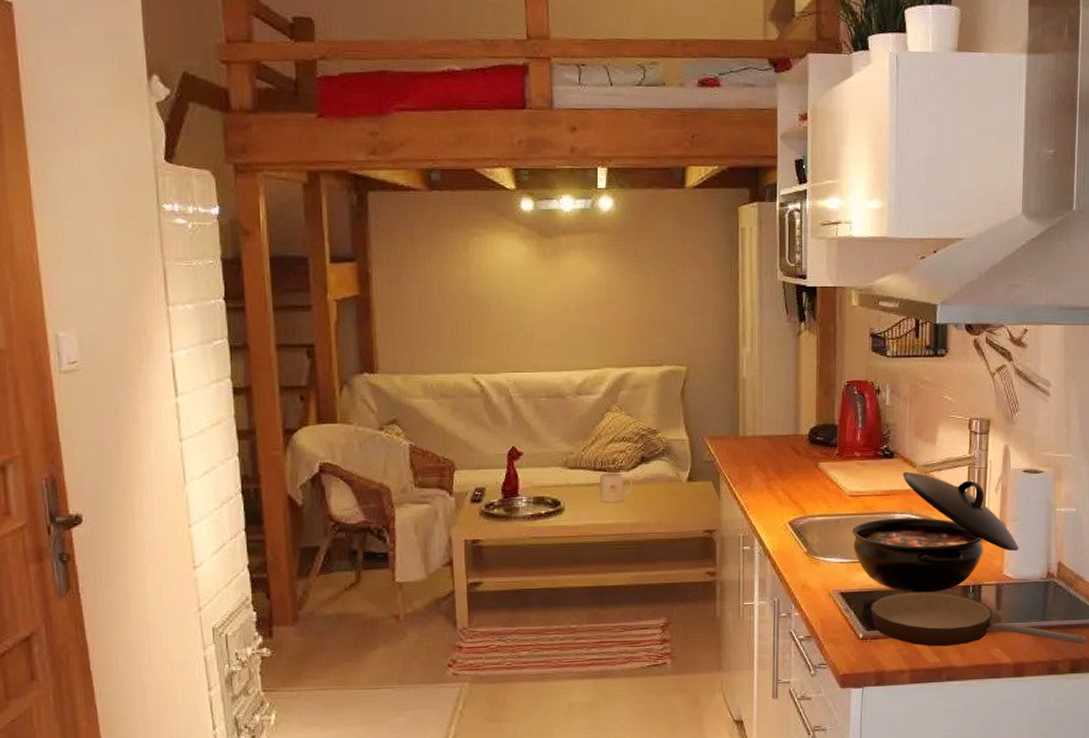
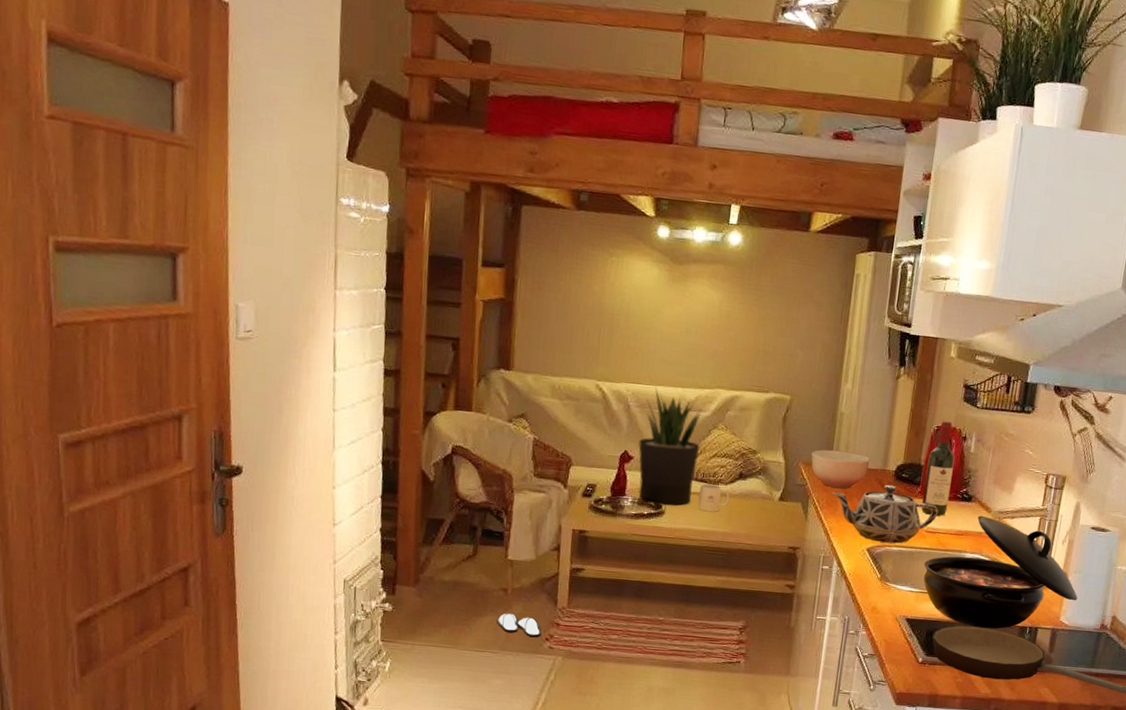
slippers: none [391,642,442,666] -> present [497,613,541,638]
planter: none [527,374,594,503] -> present [638,387,703,507]
bowl: none [716,419,780,460] -> present [811,449,870,489]
teapot: none [744,450,859,513] -> present [832,484,938,544]
wine bottle: none [842,375,870,477] -> present [921,421,955,516]

